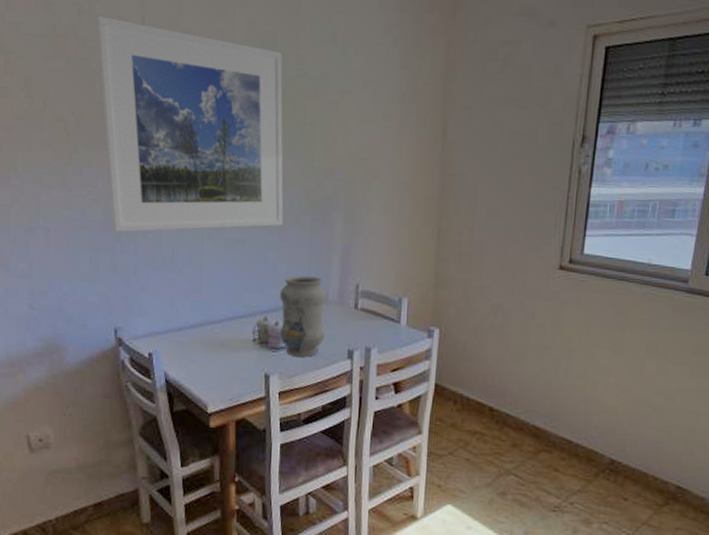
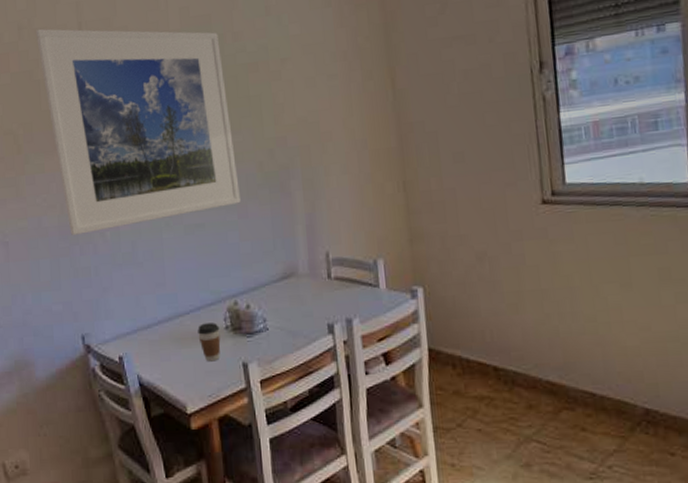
coffee cup: none [226,333,248,369] -> present [198,323,221,362]
vase: present [279,276,327,357] -> none [247,251,301,339]

